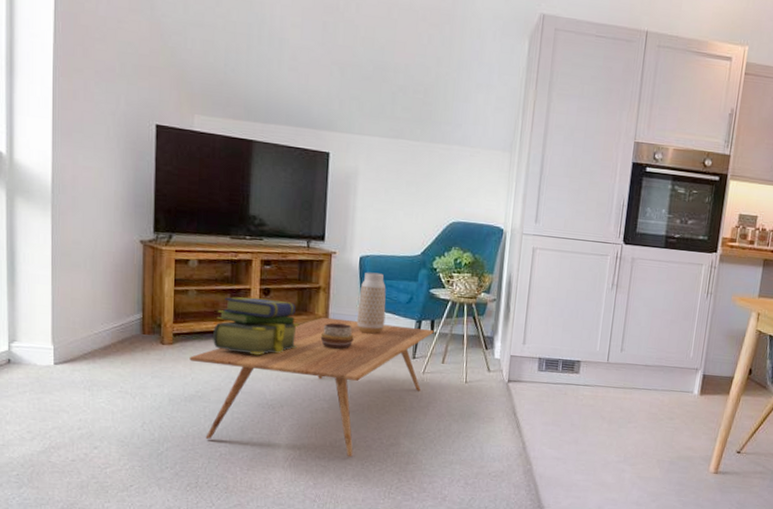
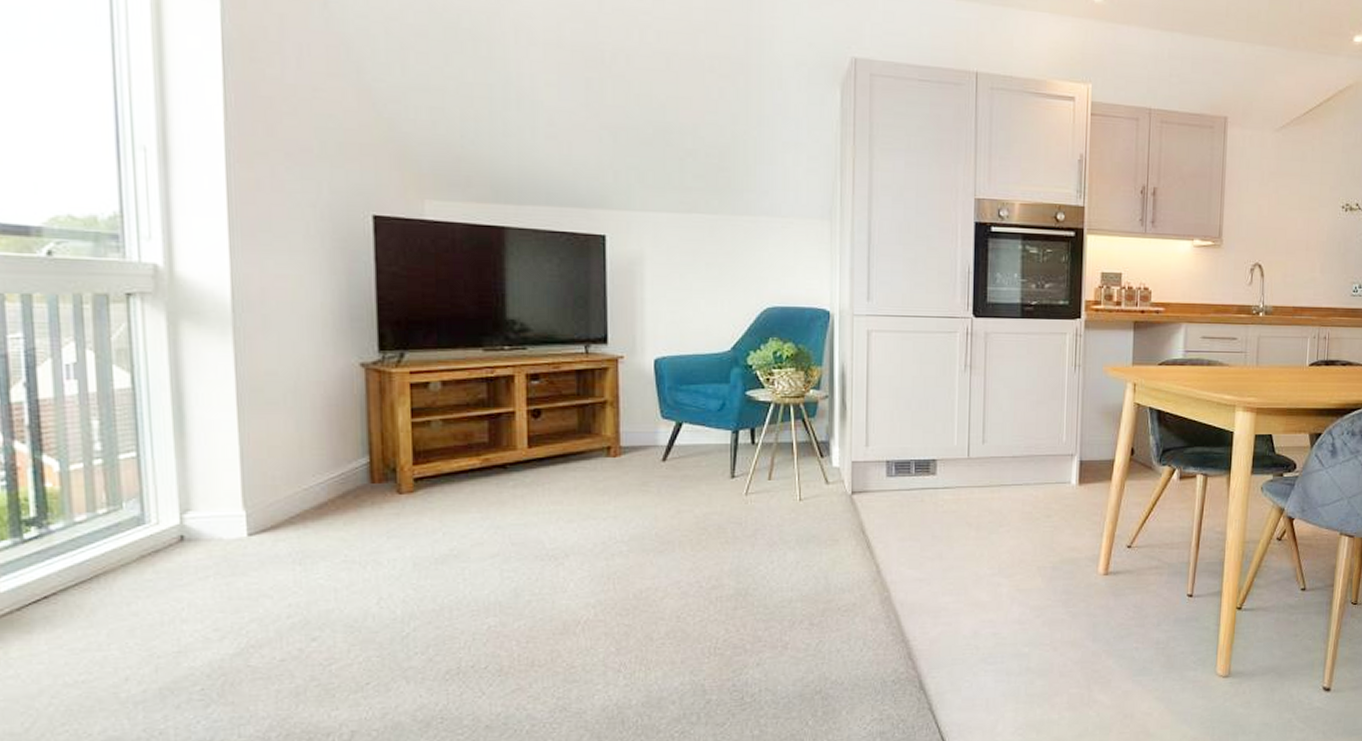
coffee table: present [189,317,434,458] -> none [438,438,755,610]
stack of books: present [213,297,300,355] -> none [468,422,583,495]
decorative bowl: present [320,322,354,349] -> none [611,444,654,476]
vase: present [356,272,386,334] -> none [656,377,693,453]

